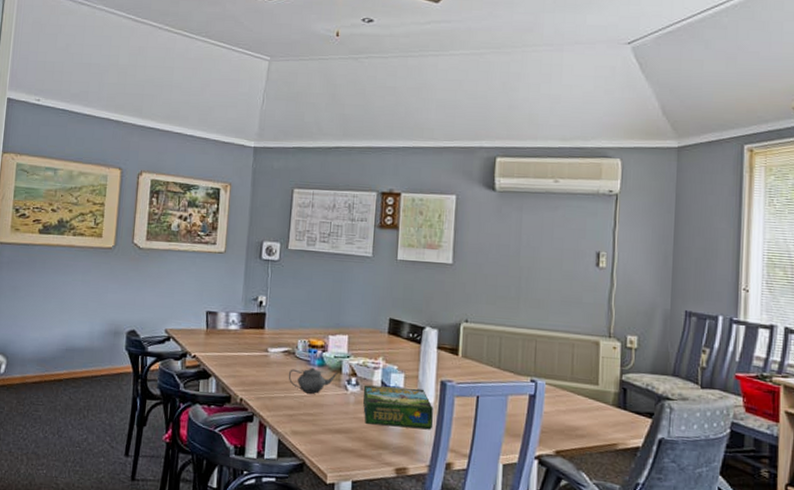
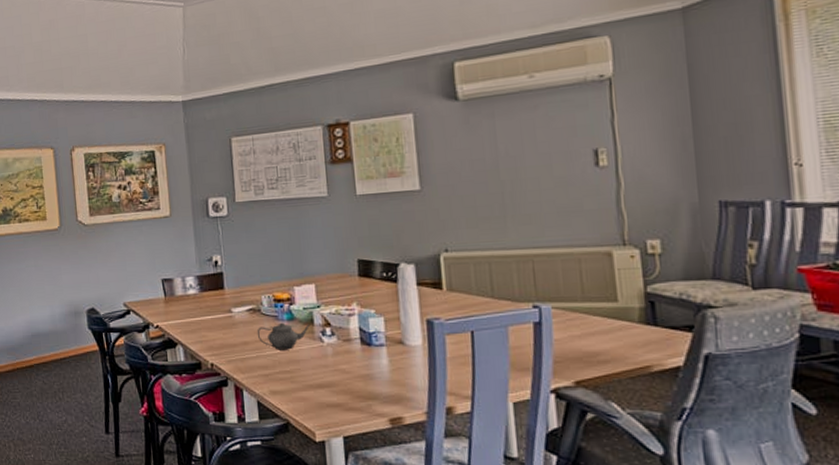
board game: present [363,385,433,430] -> none [340,331,424,375]

